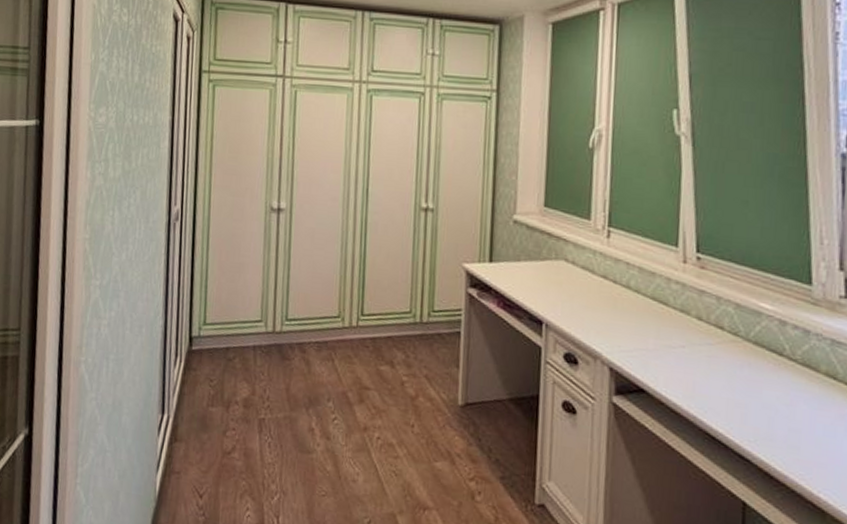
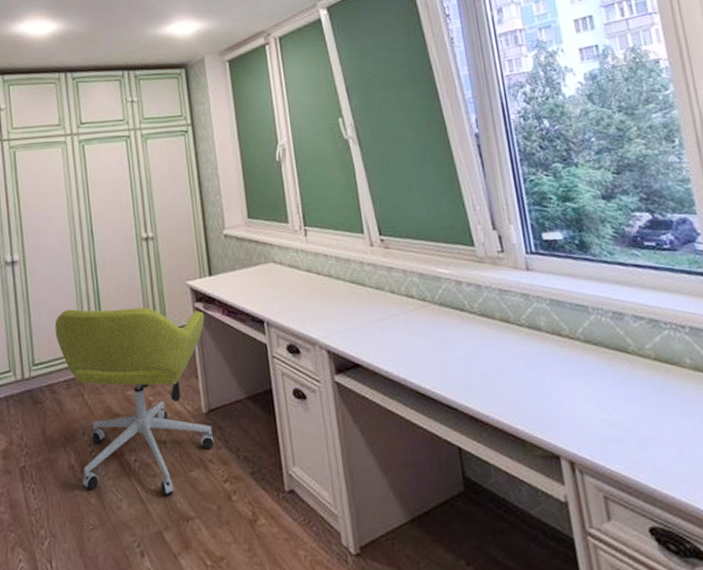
office chair: none [313,269,477,480] -> present [54,307,214,496]

